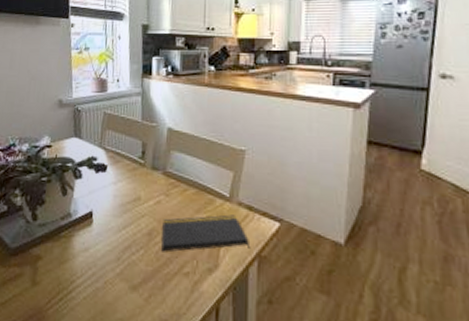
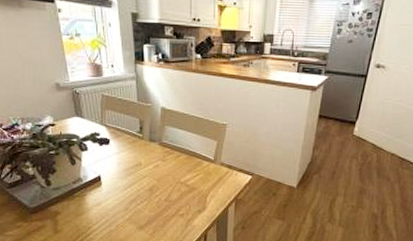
notepad: present [161,214,249,253] -> none [161,172,229,202]

